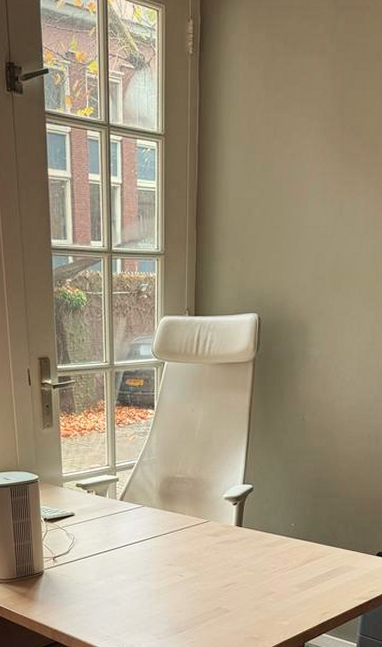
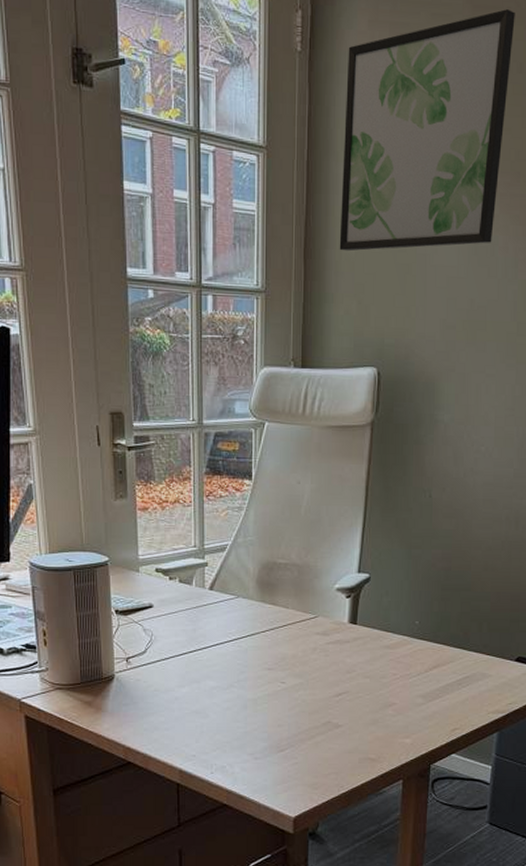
wall art: none [225,8,373,218] -> present [339,9,515,252]

